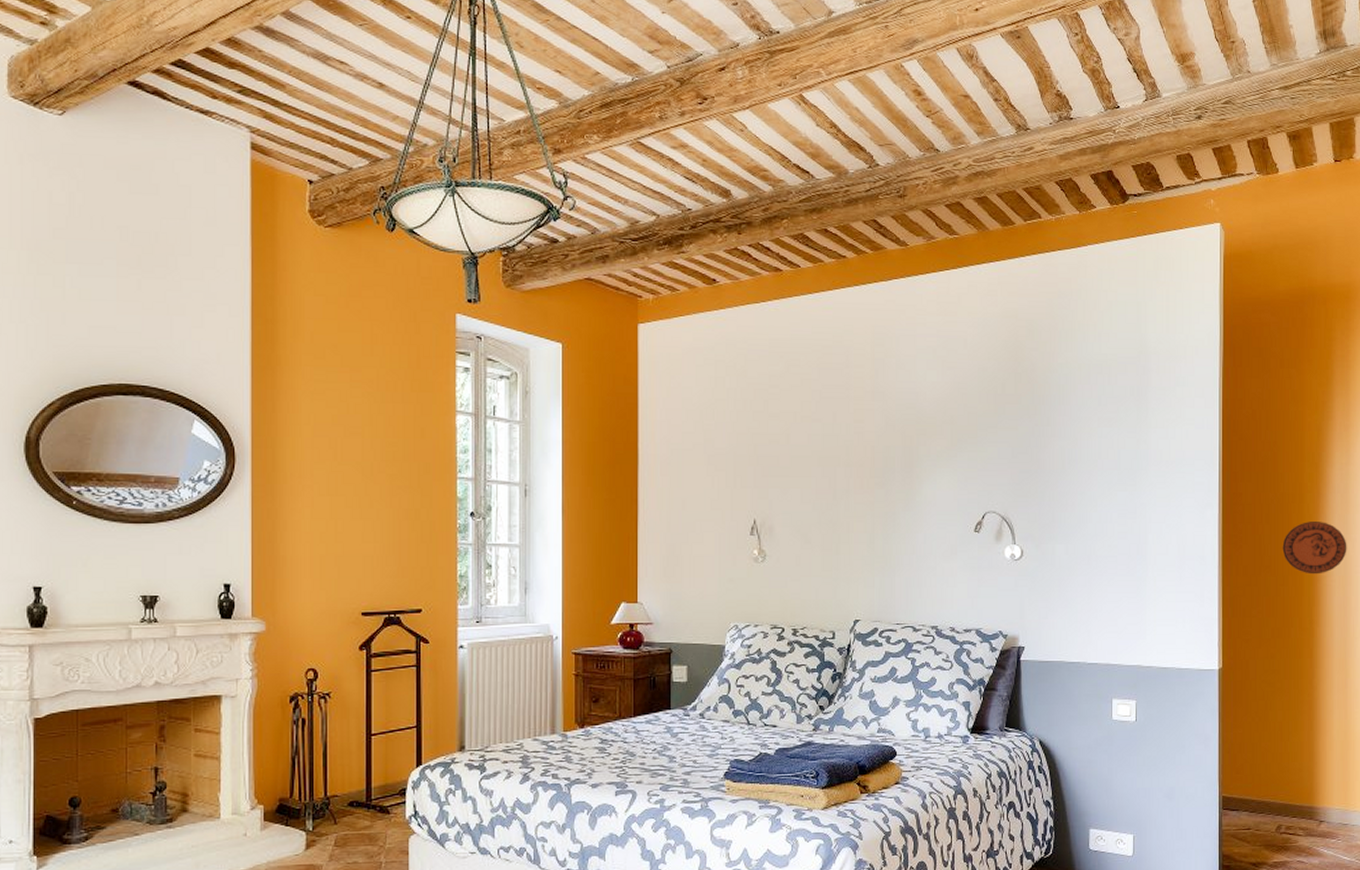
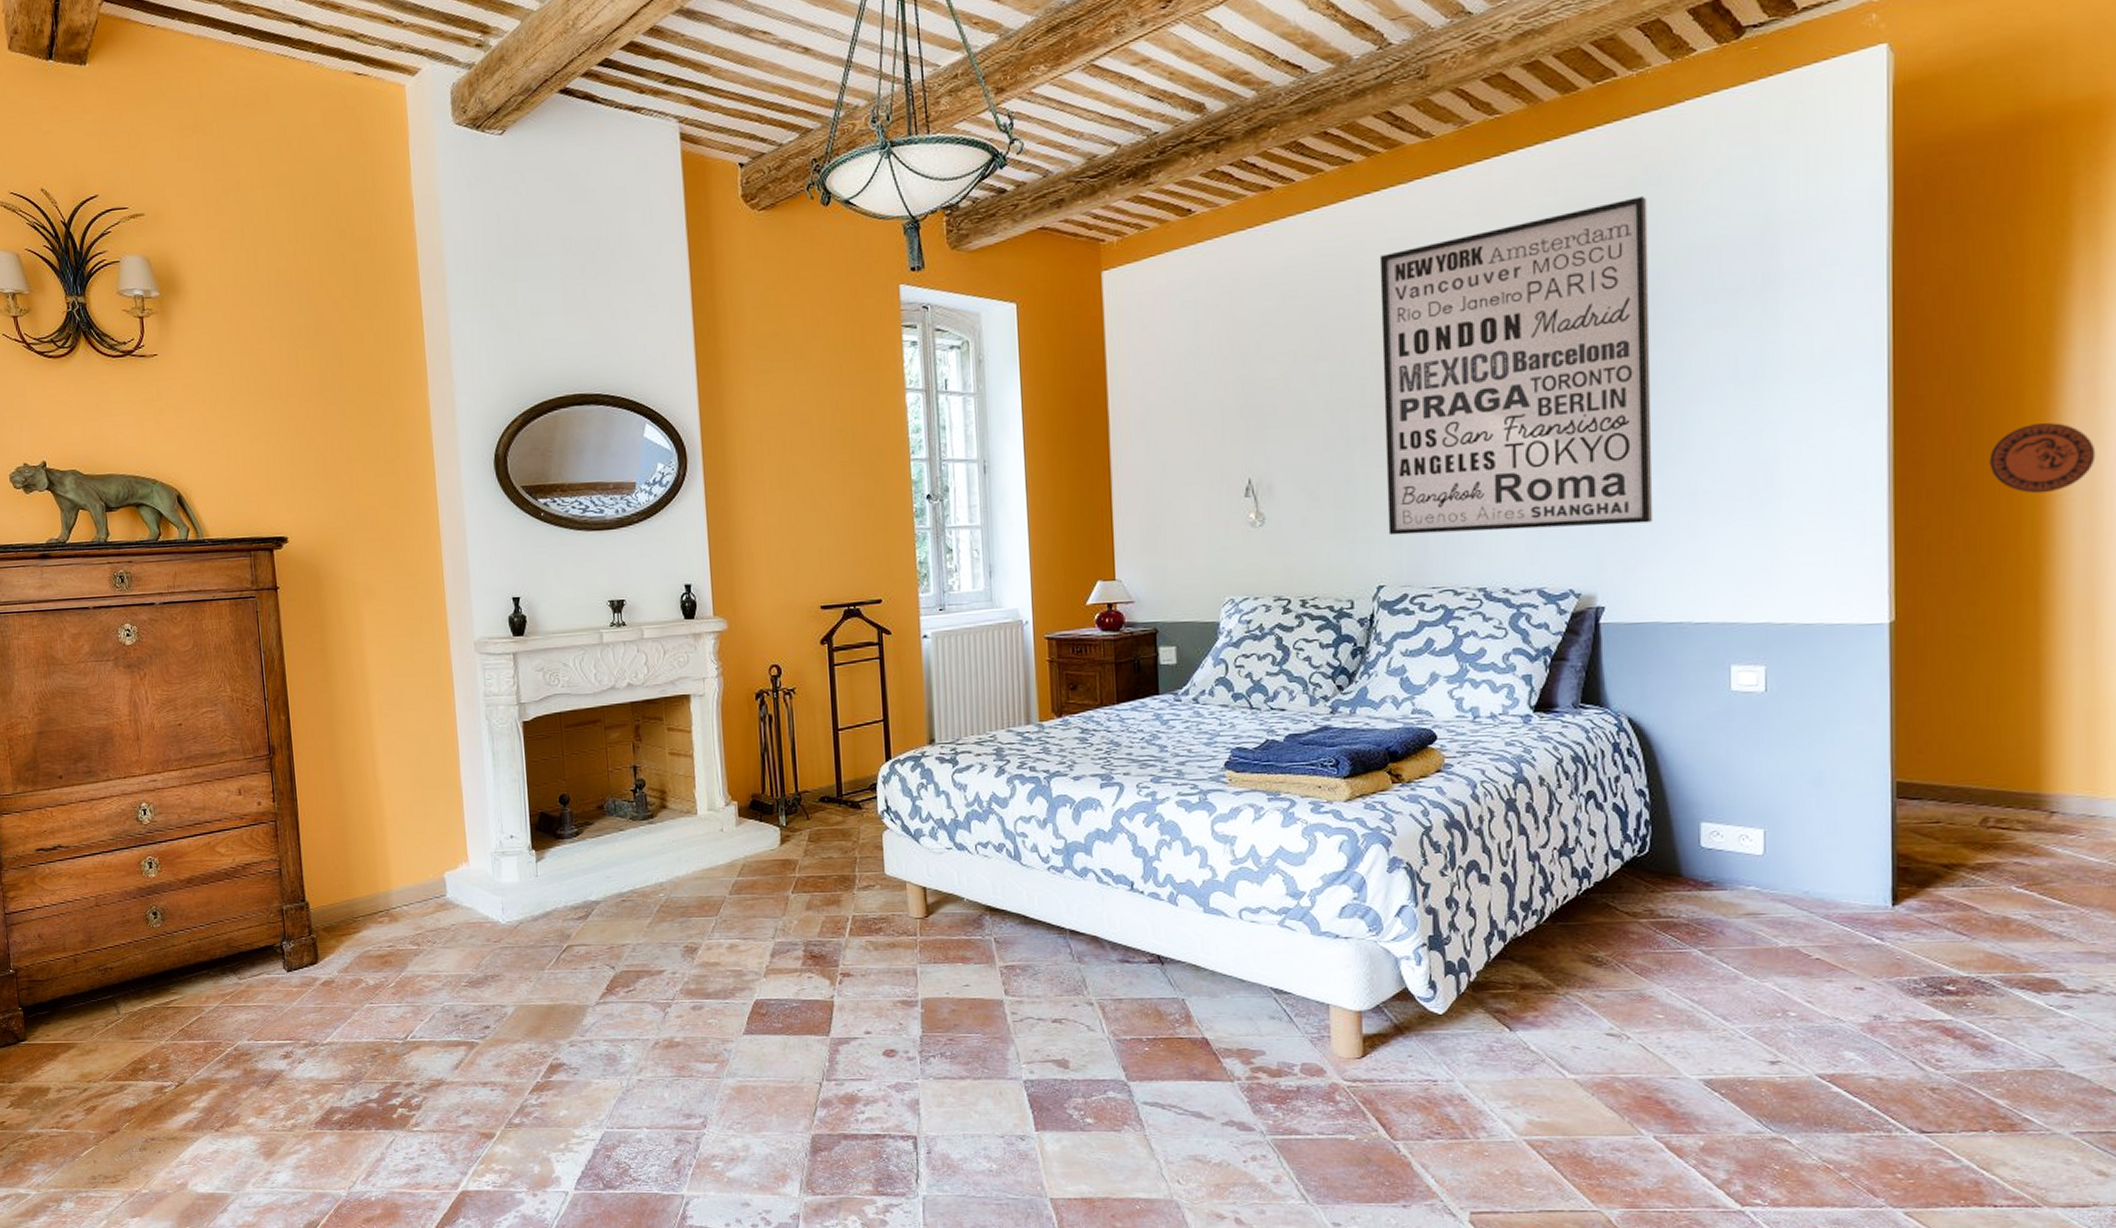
wall art: none [864,316,1060,579] -> present [1379,196,1653,536]

